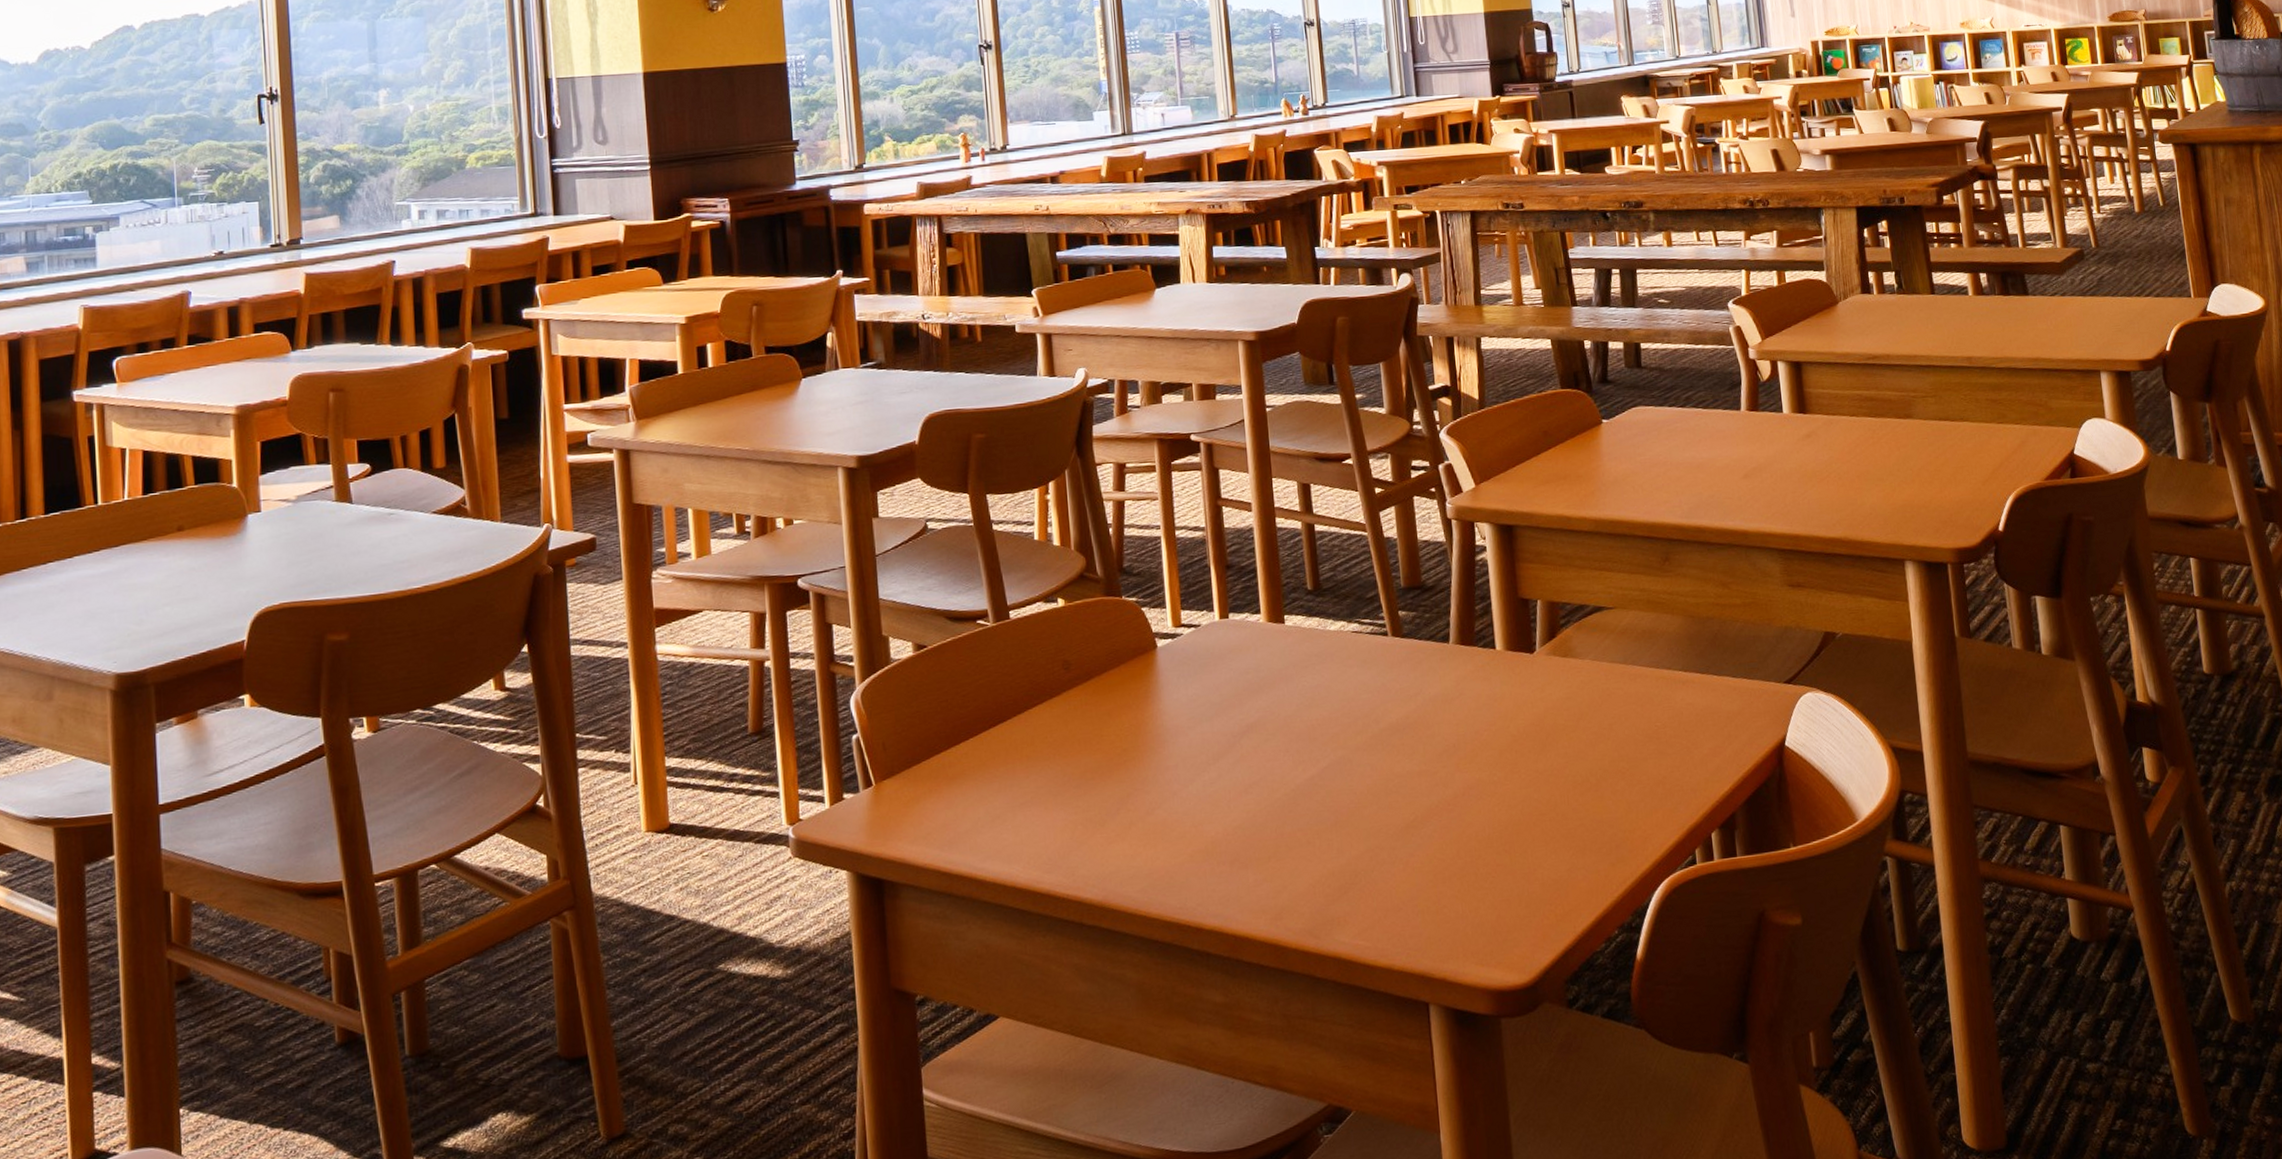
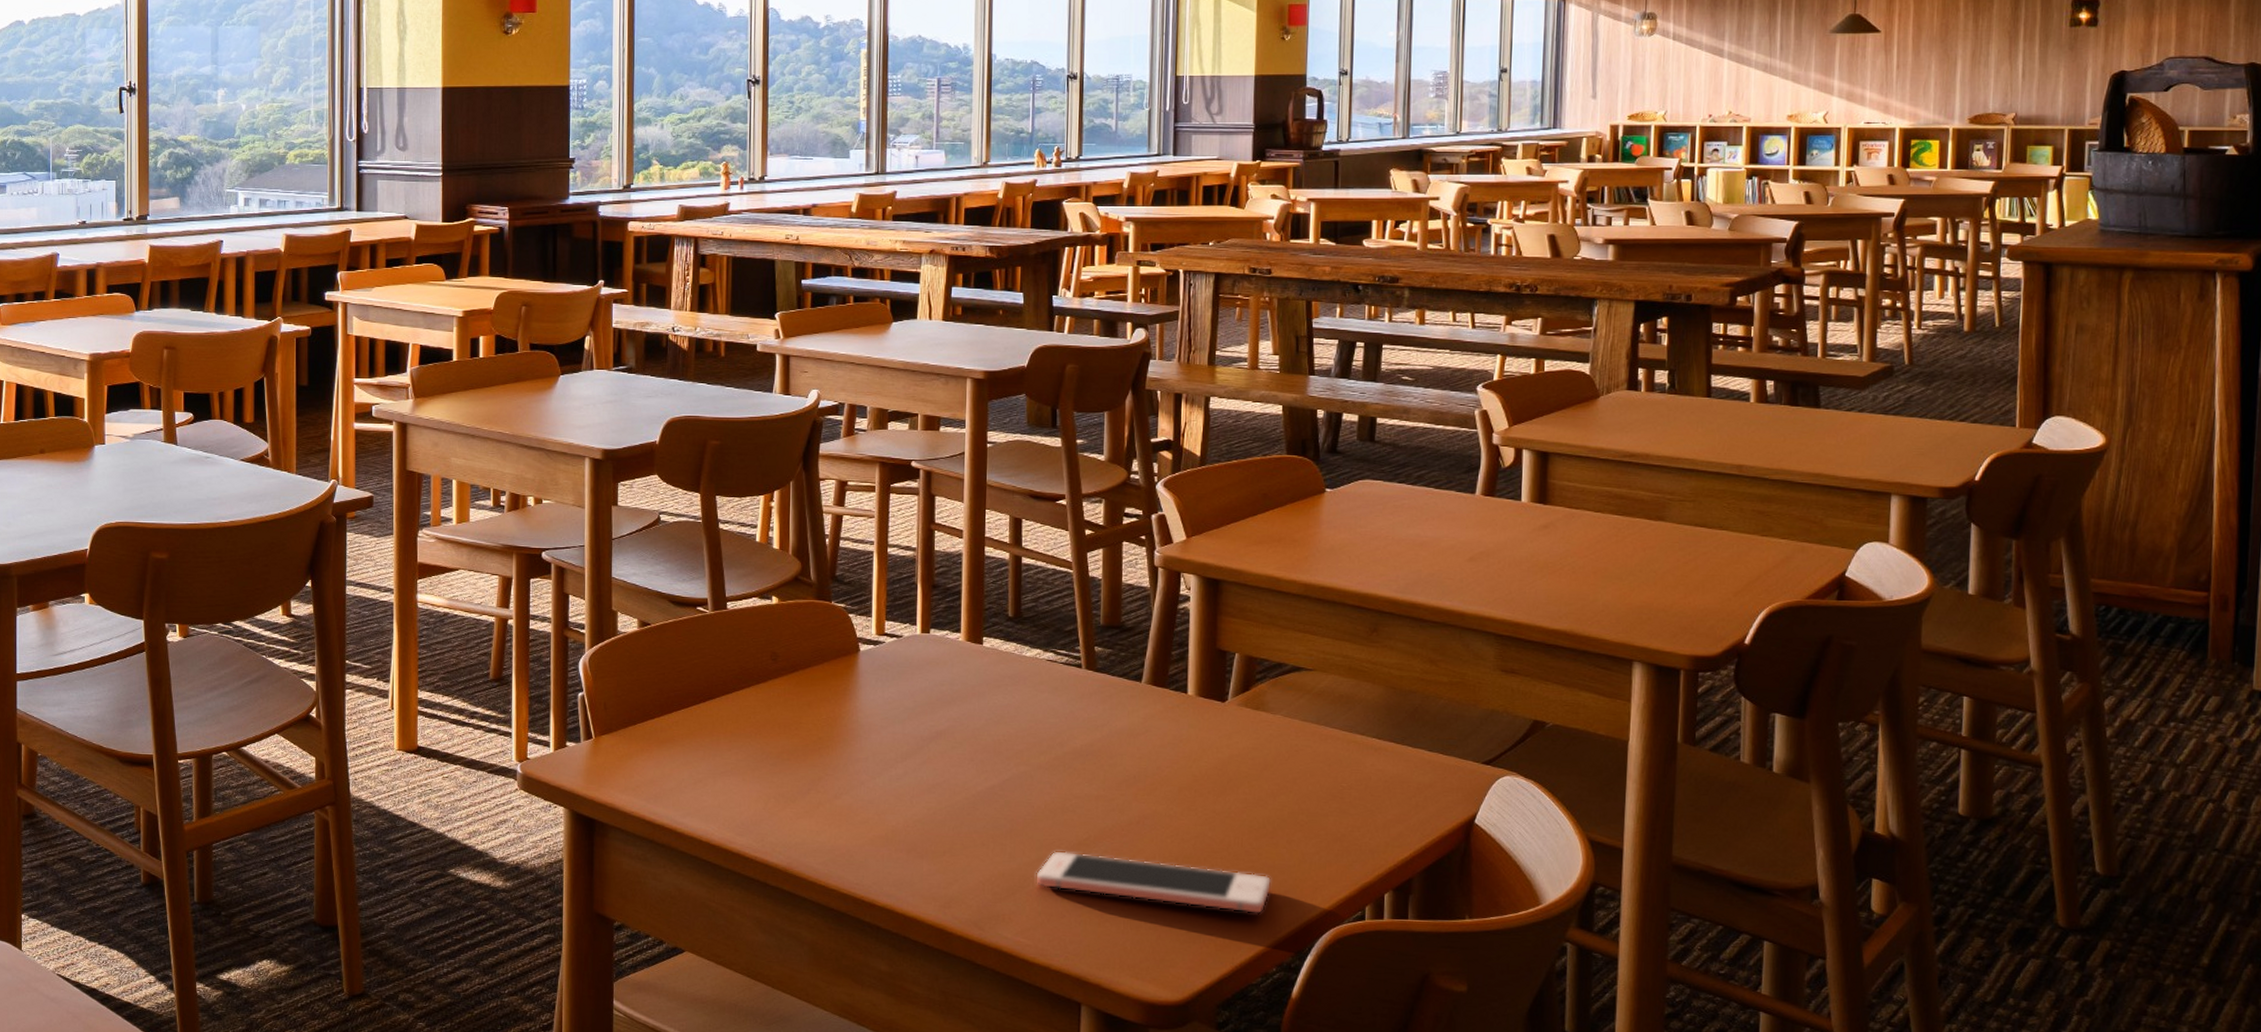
cell phone: none [1366,831,1603,881] -> present [1034,851,1272,915]

